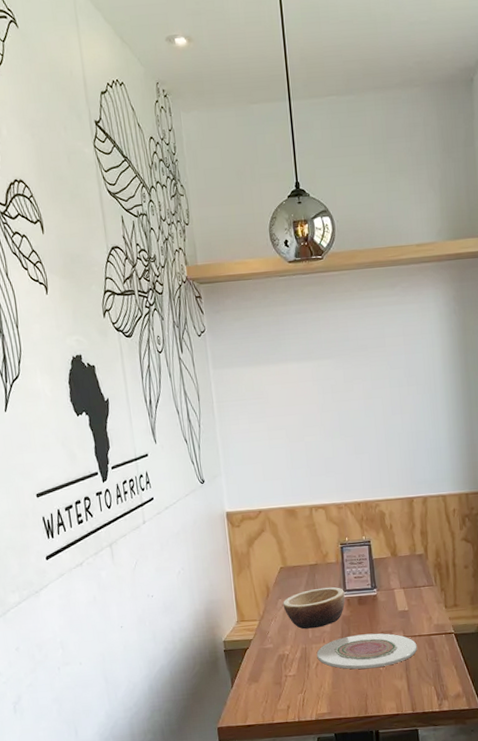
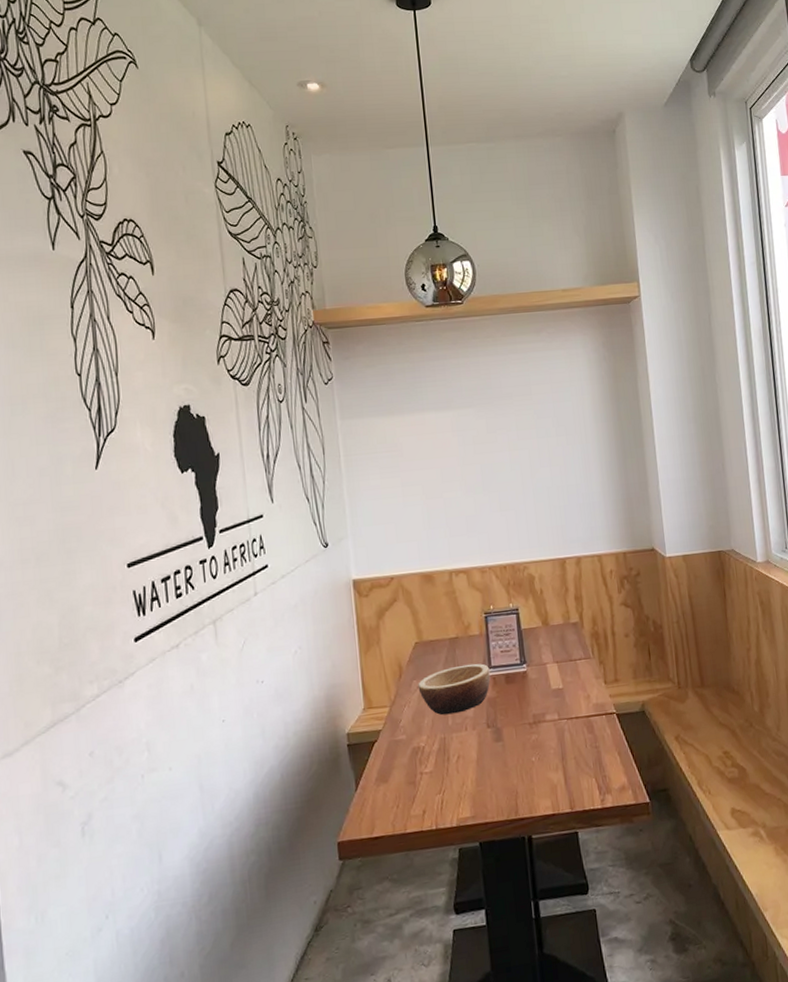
plate: present [316,633,417,670] -> none [457,716,575,762]

